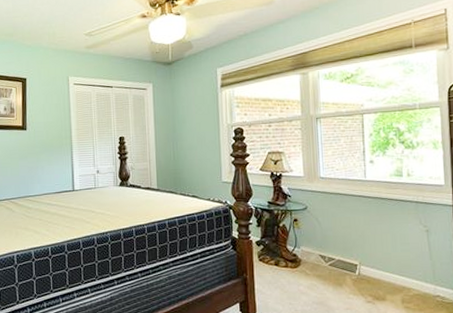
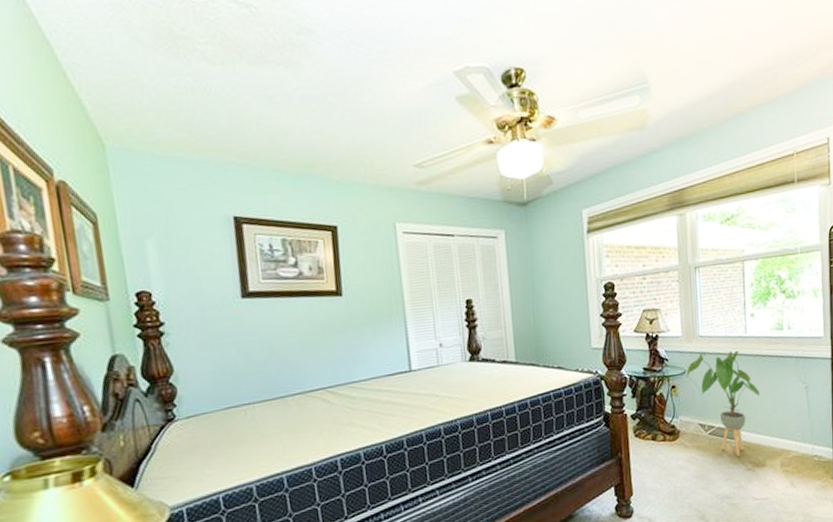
house plant: none [308,191,380,289] -> present [687,350,761,457]

